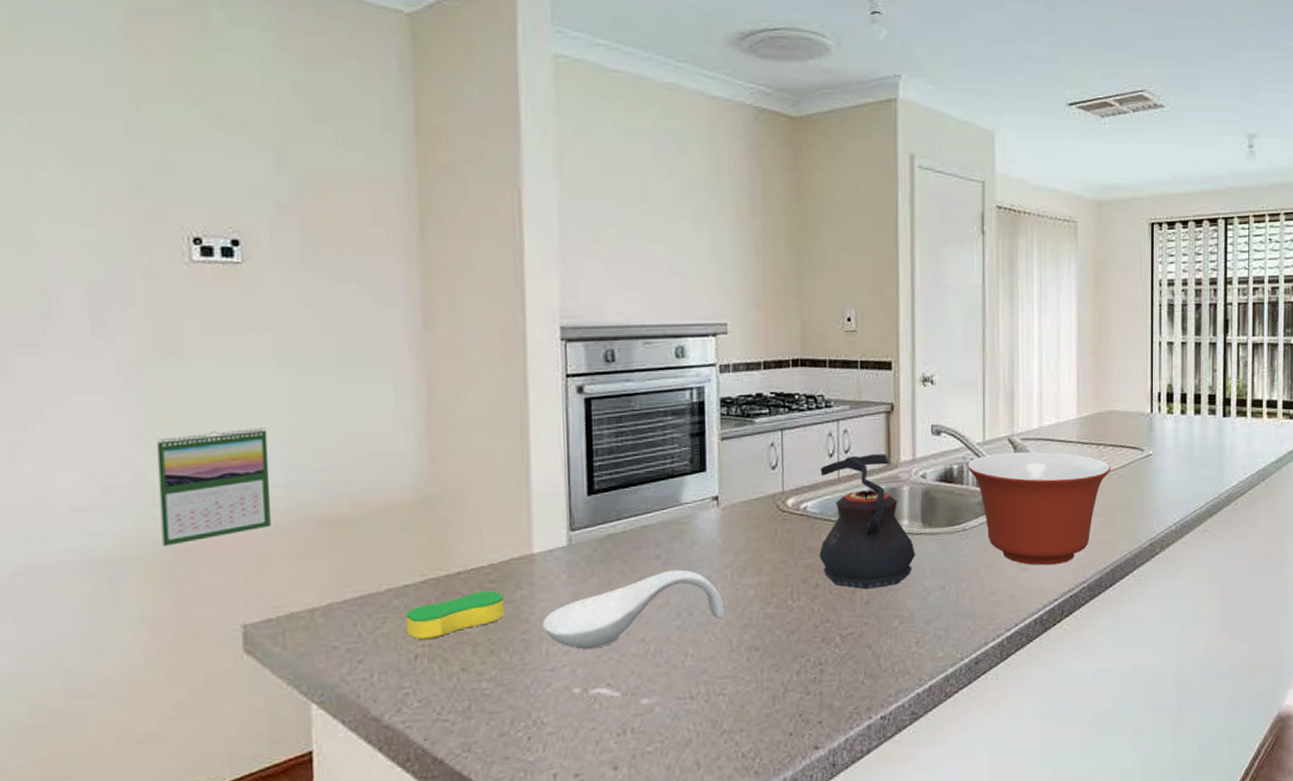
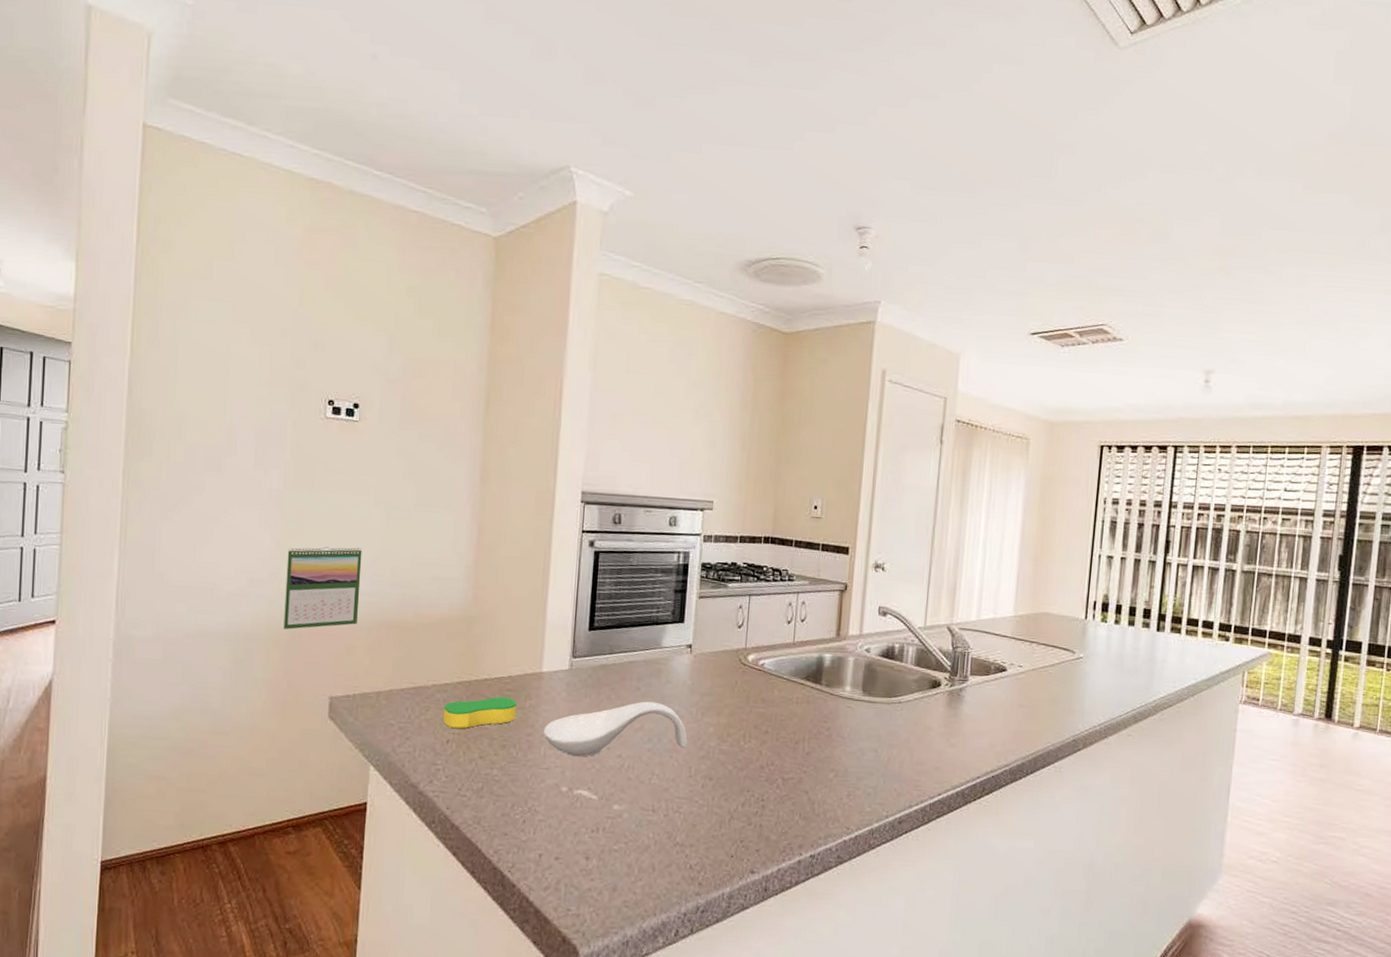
teapot: present [819,454,915,589] -> none [770,624,854,742]
mixing bowl: present [966,451,1112,565] -> none [907,638,1042,746]

